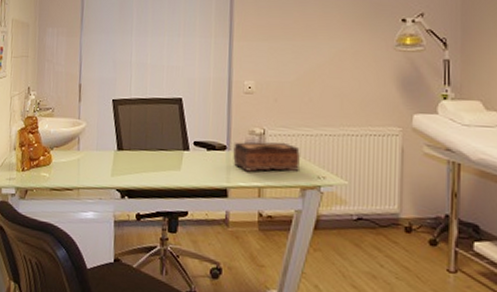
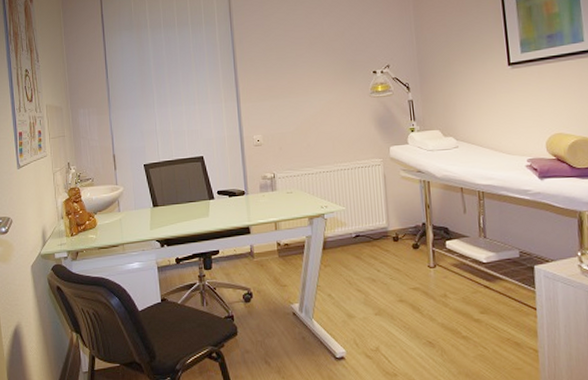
tissue box: present [233,142,300,172] -> none [251,182,306,210]

